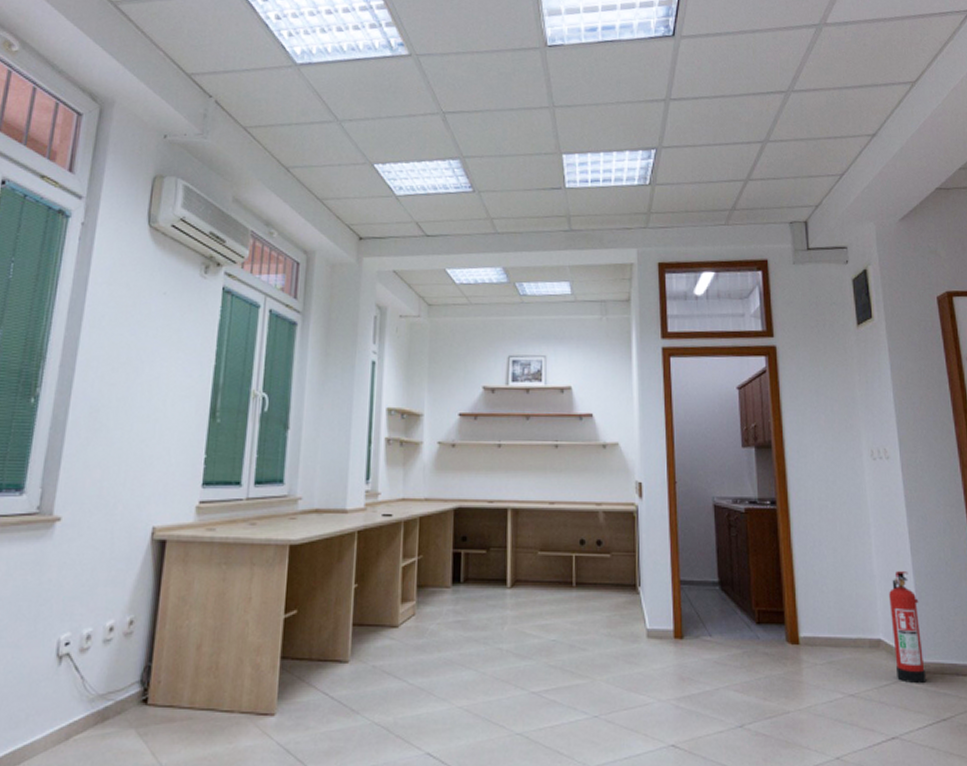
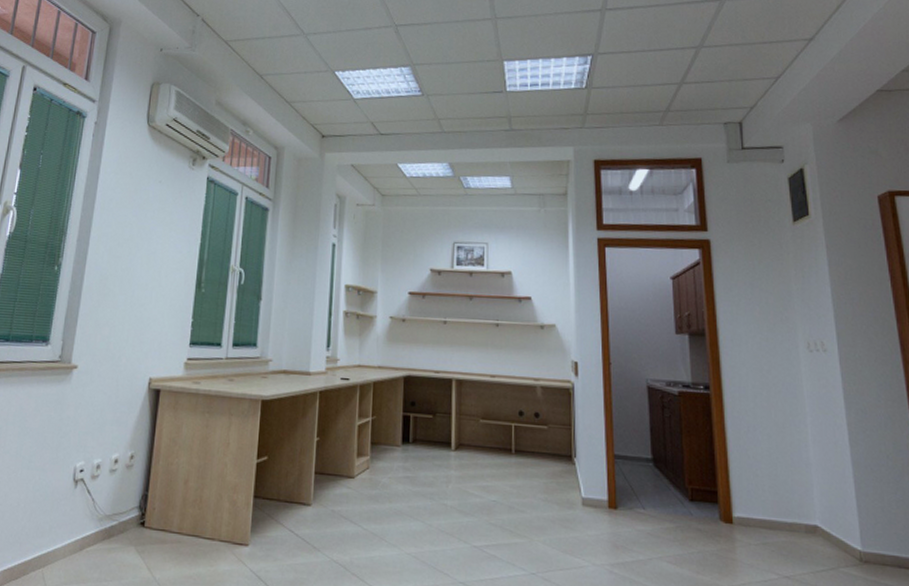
fire extinguisher: present [889,571,927,684] -> none [826,461,866,573]

